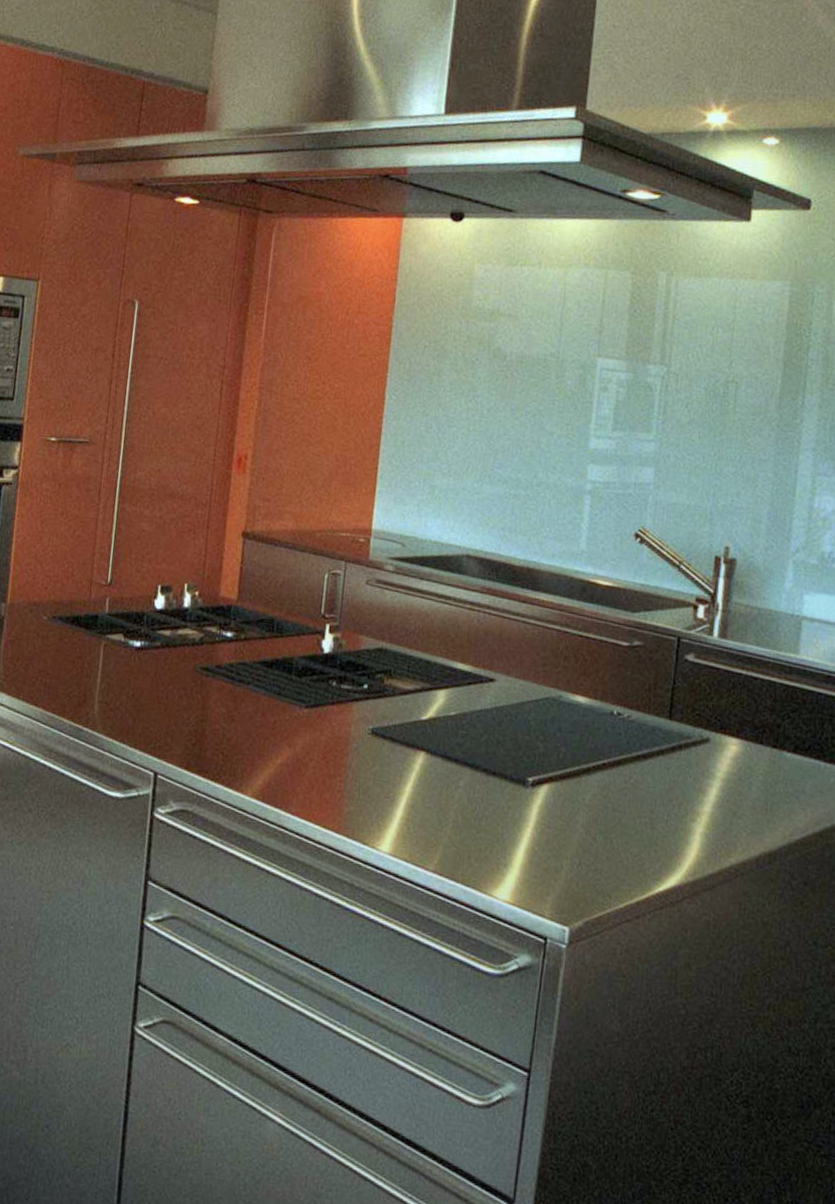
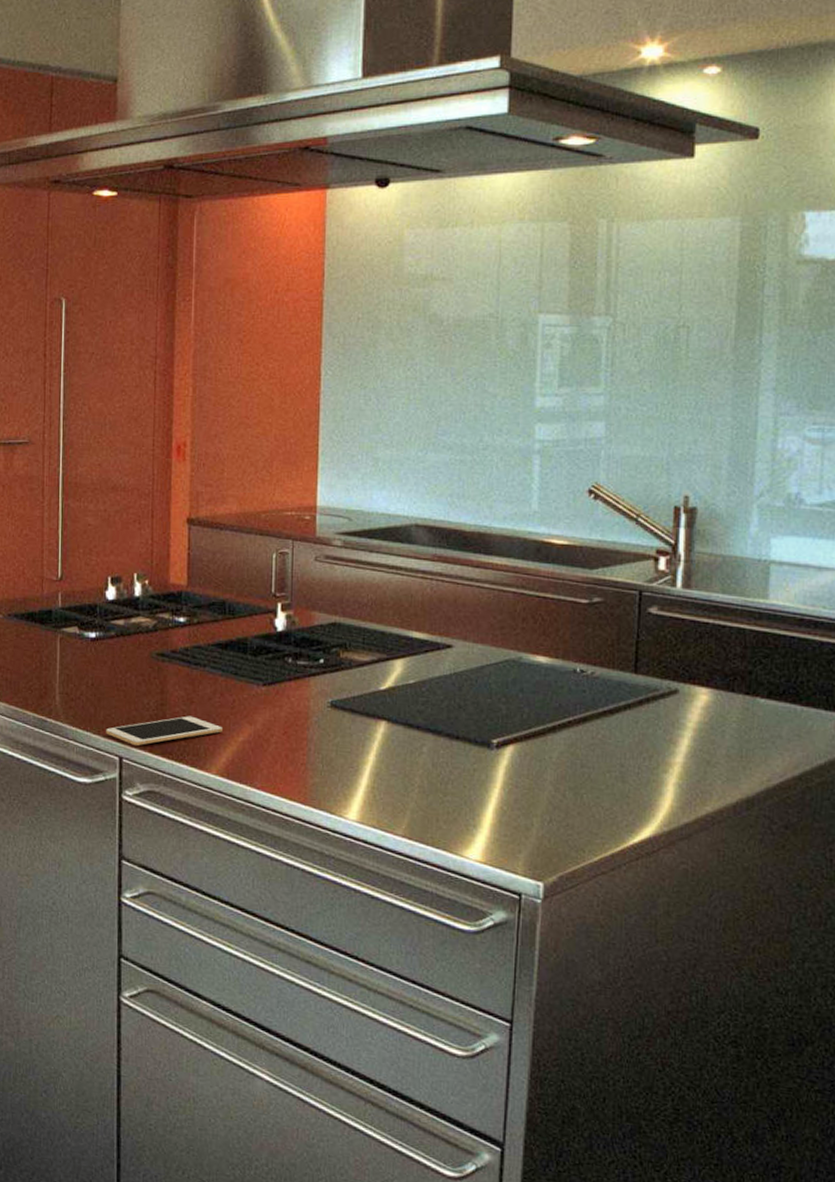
cell phone: none [143,734,261,762] -> present [106,715,222,746]

